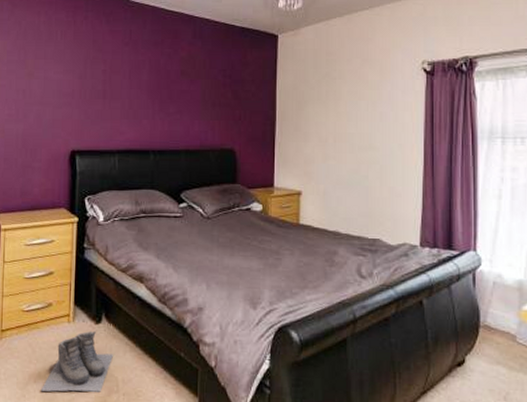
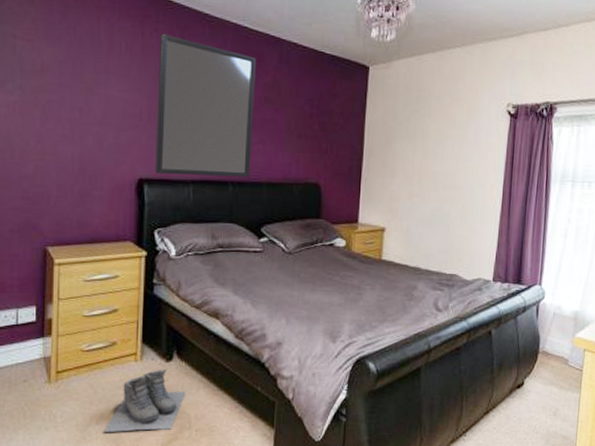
home mirror: none [85,20,172,146] -> present [155,33,256,177]

